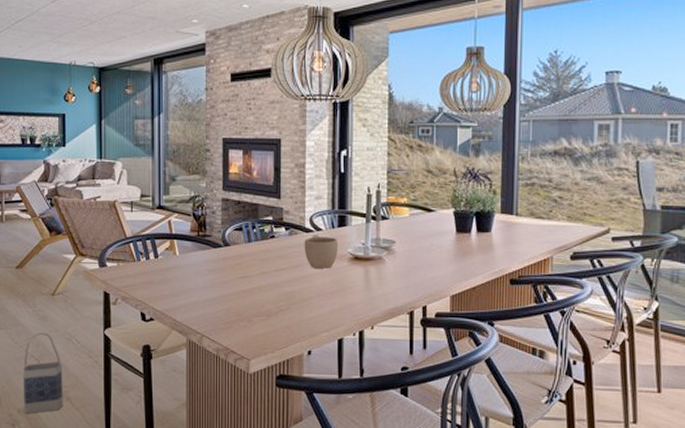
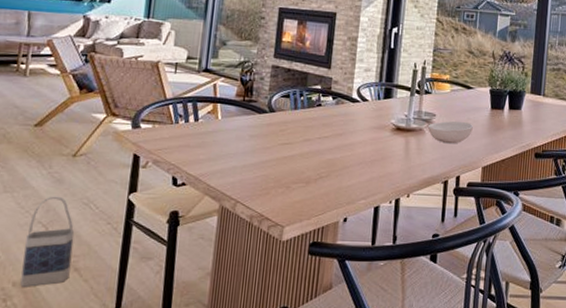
cup: present [304,234,339,269] -> none [349,104,383,138]
soup bowl: none [388,248,437,272] -> present [428,121,473,144]

